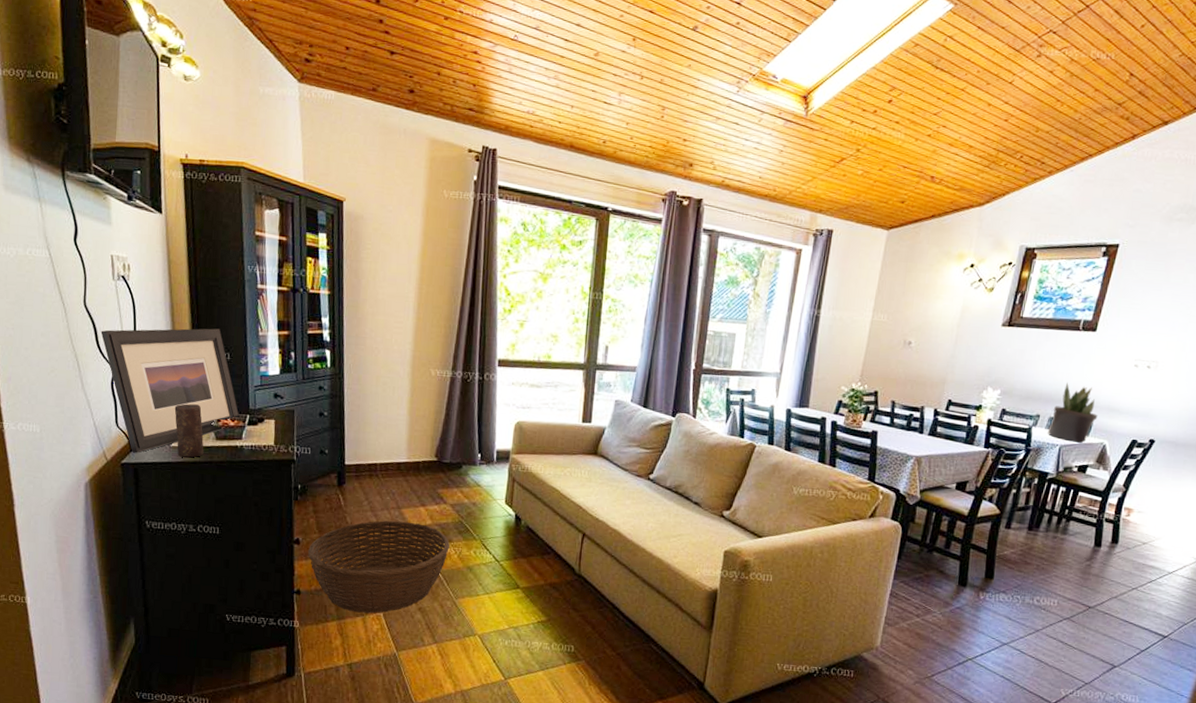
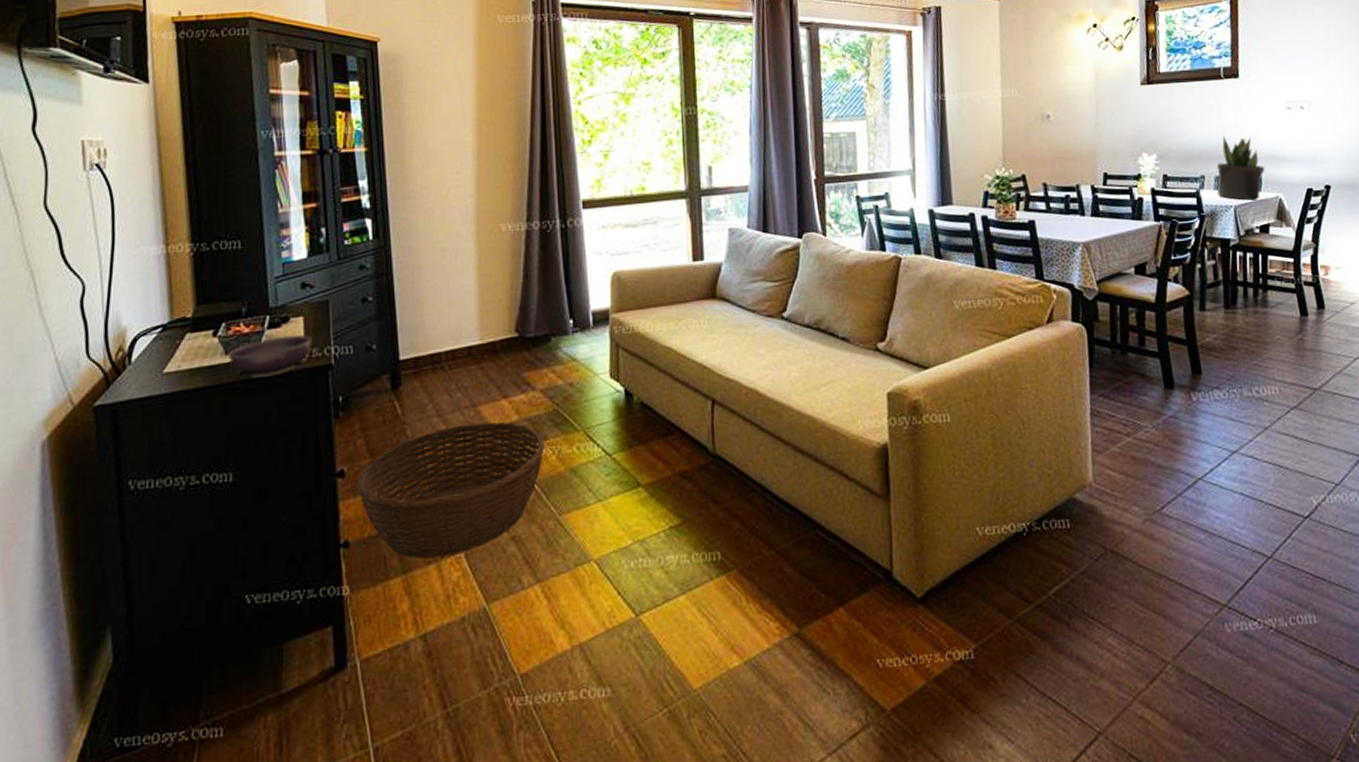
picture frame: present [100,328,241,453] -> none [66,212,258,390]
candle: present [174,404,204,458] -> none [167,312,209,385]
bowl: none [218,432,280,462] -> present [228,334,311,378]

